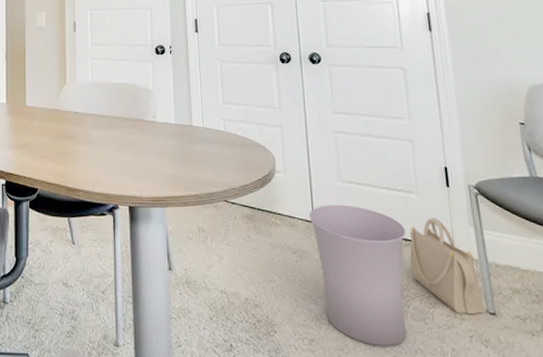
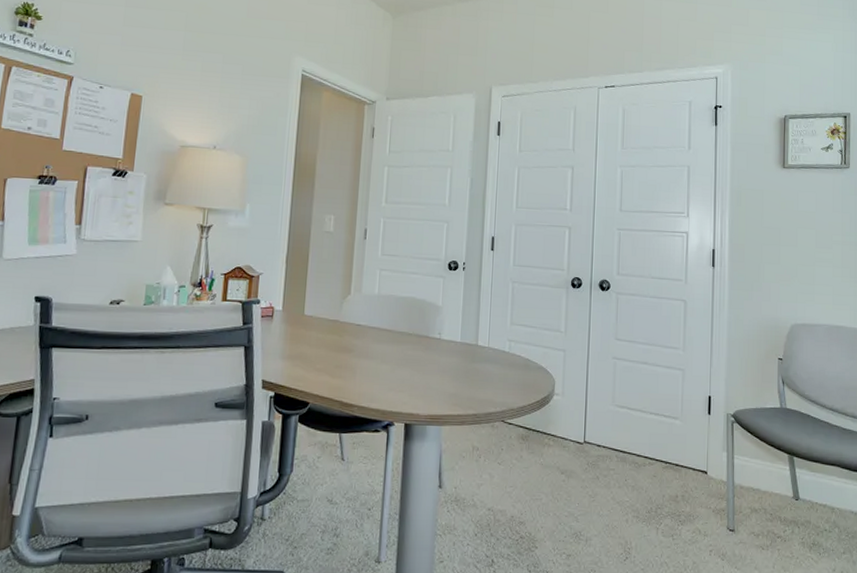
waste bin: present [308,204,407,346] -> none [580,427,667,560]
handbag: present [409,217,485,315] -> none [666,442,726,531]

